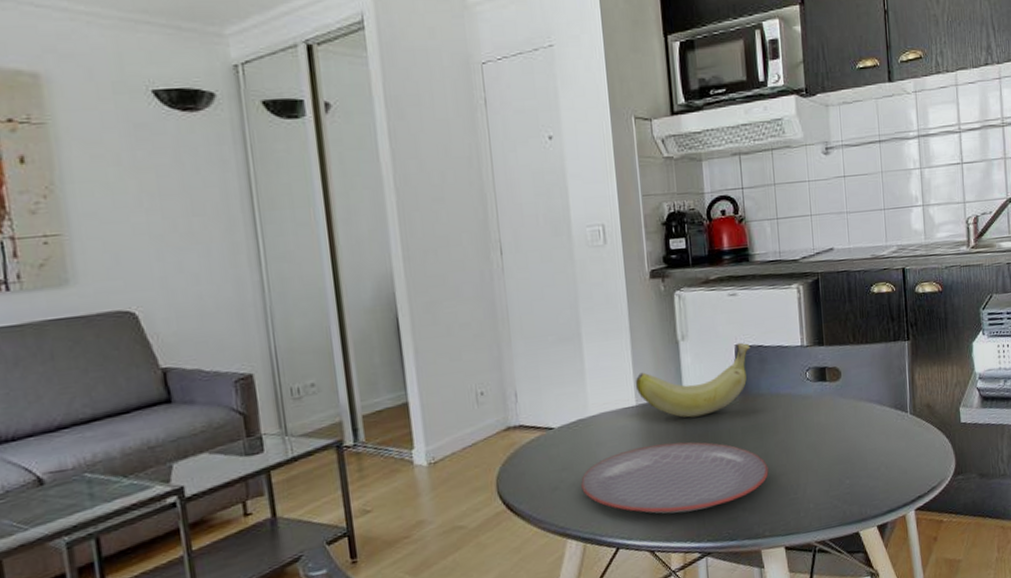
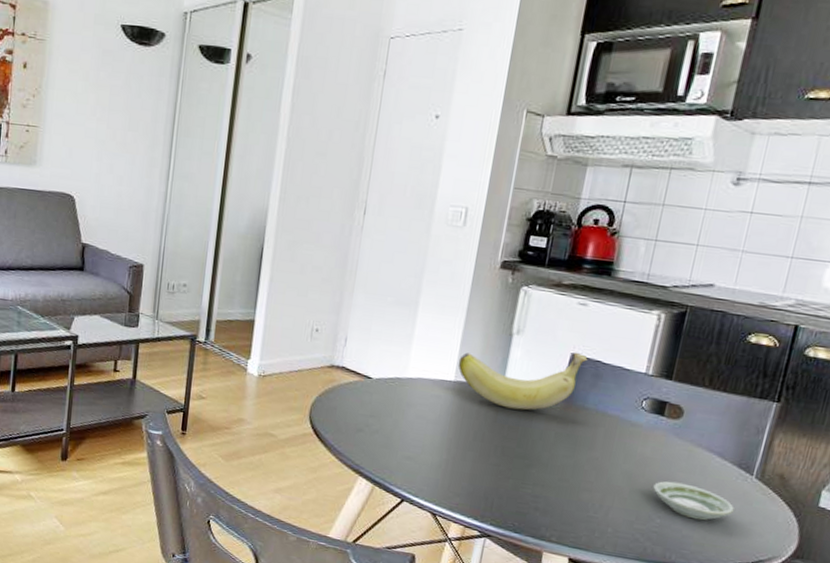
plate: present [581,442,769,514] -> none [383,418,573,497]
saucer: none [835,437,902,470] -> present [653,481,734,521]

